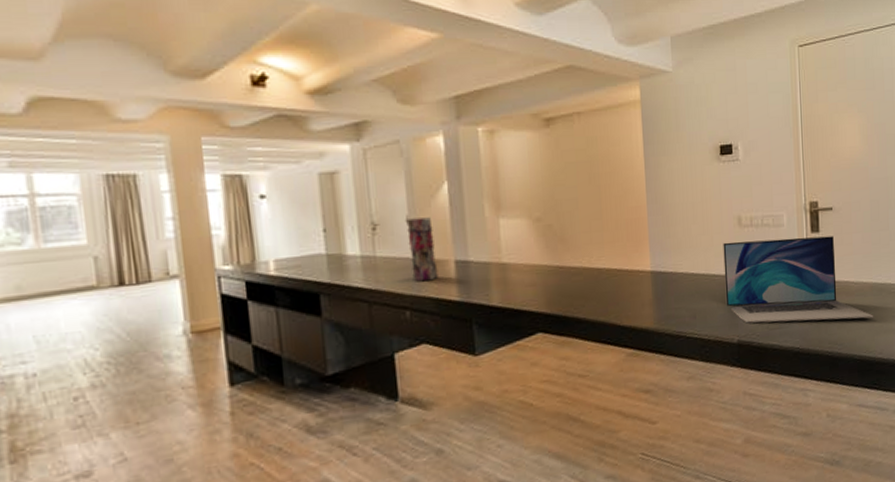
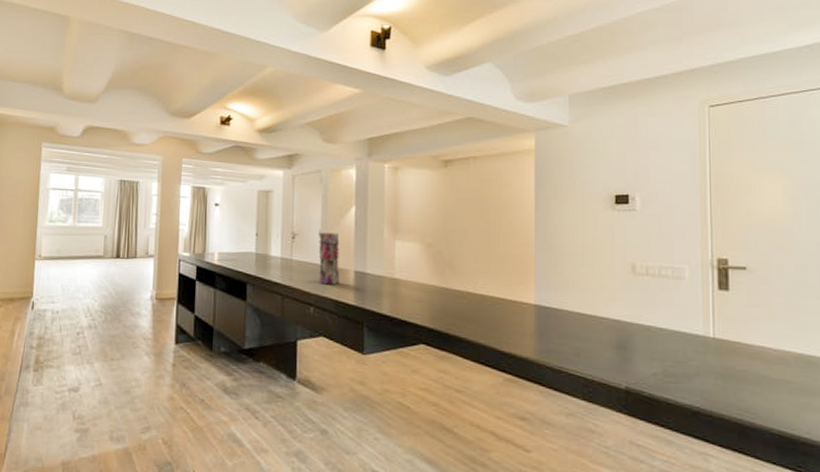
laptop: present [723,236,874,324] -> none [613,287,799,392]

